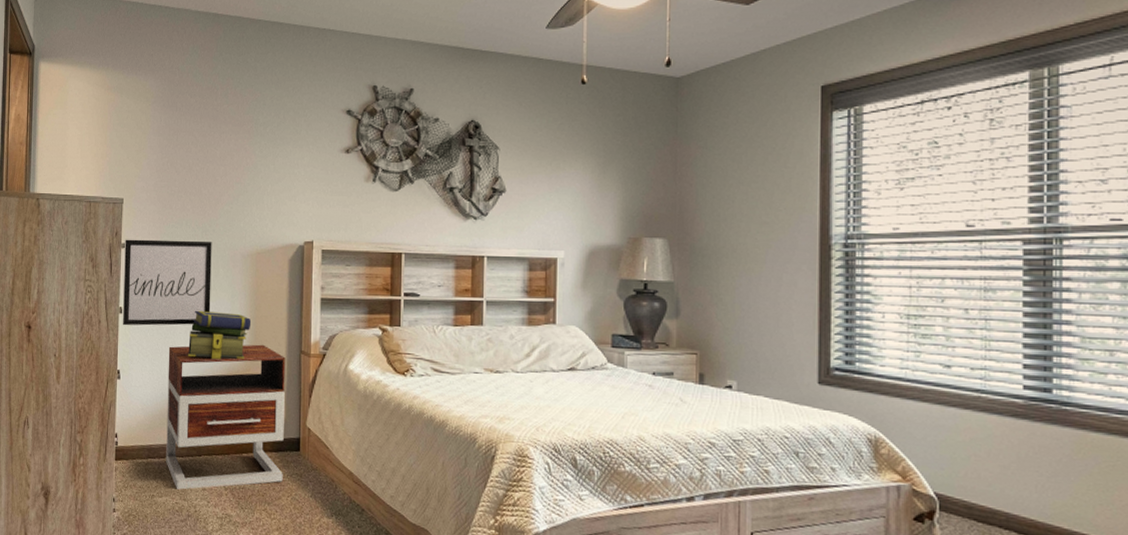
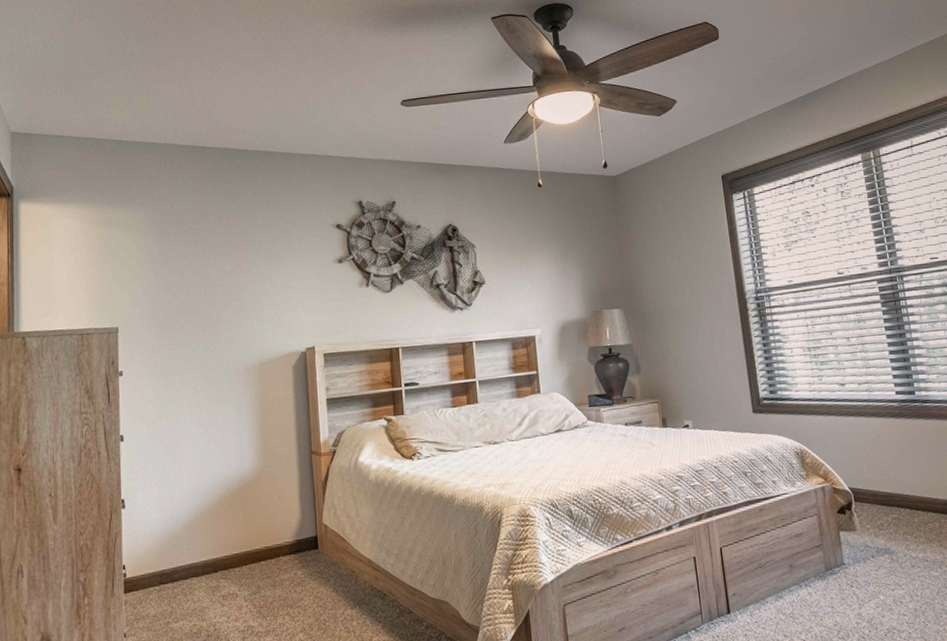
wall art: present [123,239,212,326] -> none [122,359,217,454]
nightstand: present [166,344,286,490] -> none [175,451,304,611]
stack of books: present [188,310,252,359] -> none [196,425,260,475]

